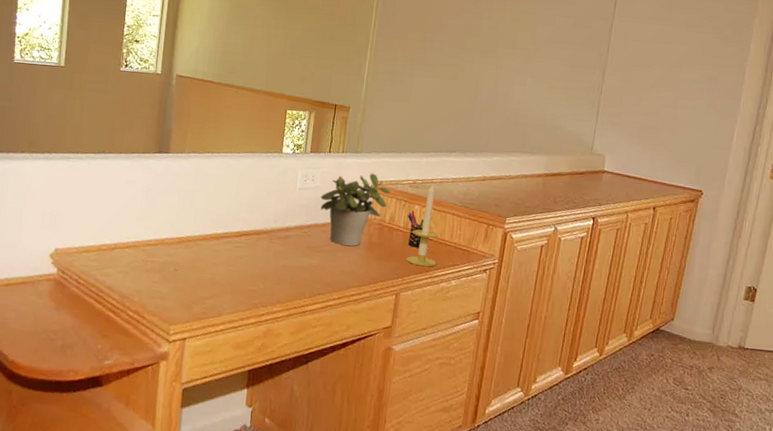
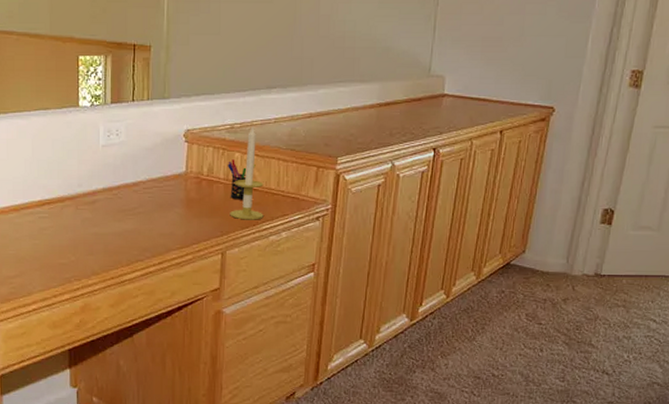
potted plant: present [320,173,391,247] -> none [128,120,206,206]

